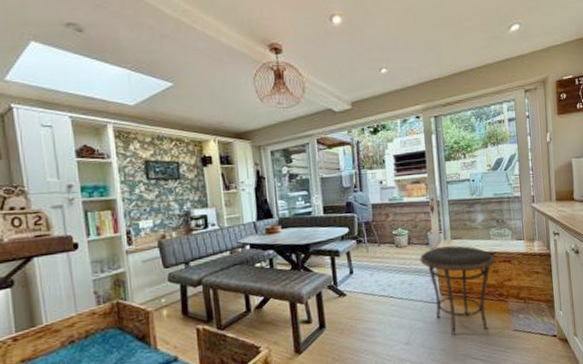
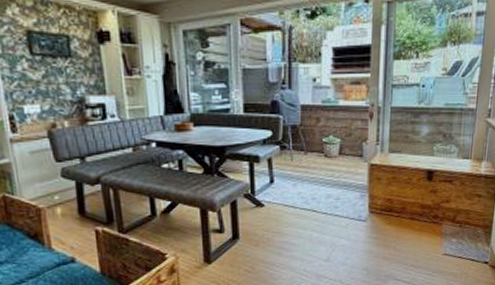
side table: present [420,245,495,335] -> none [350,159,435,255]

